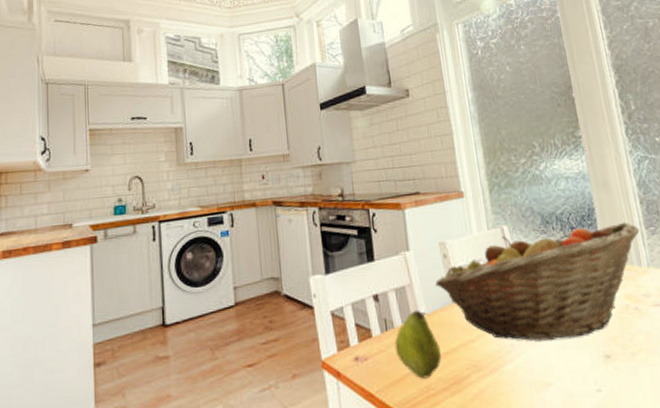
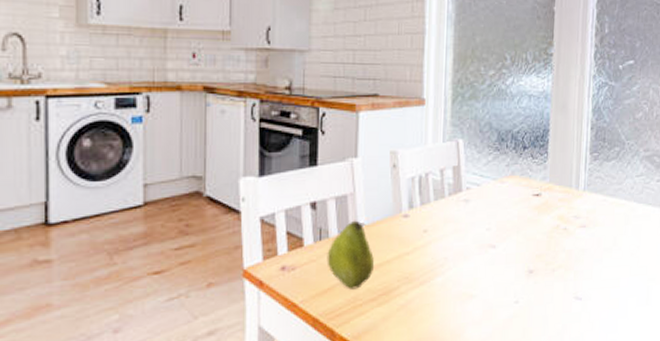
fruit basket: present [435,222,640,341] -> none [380,146,585,256]

